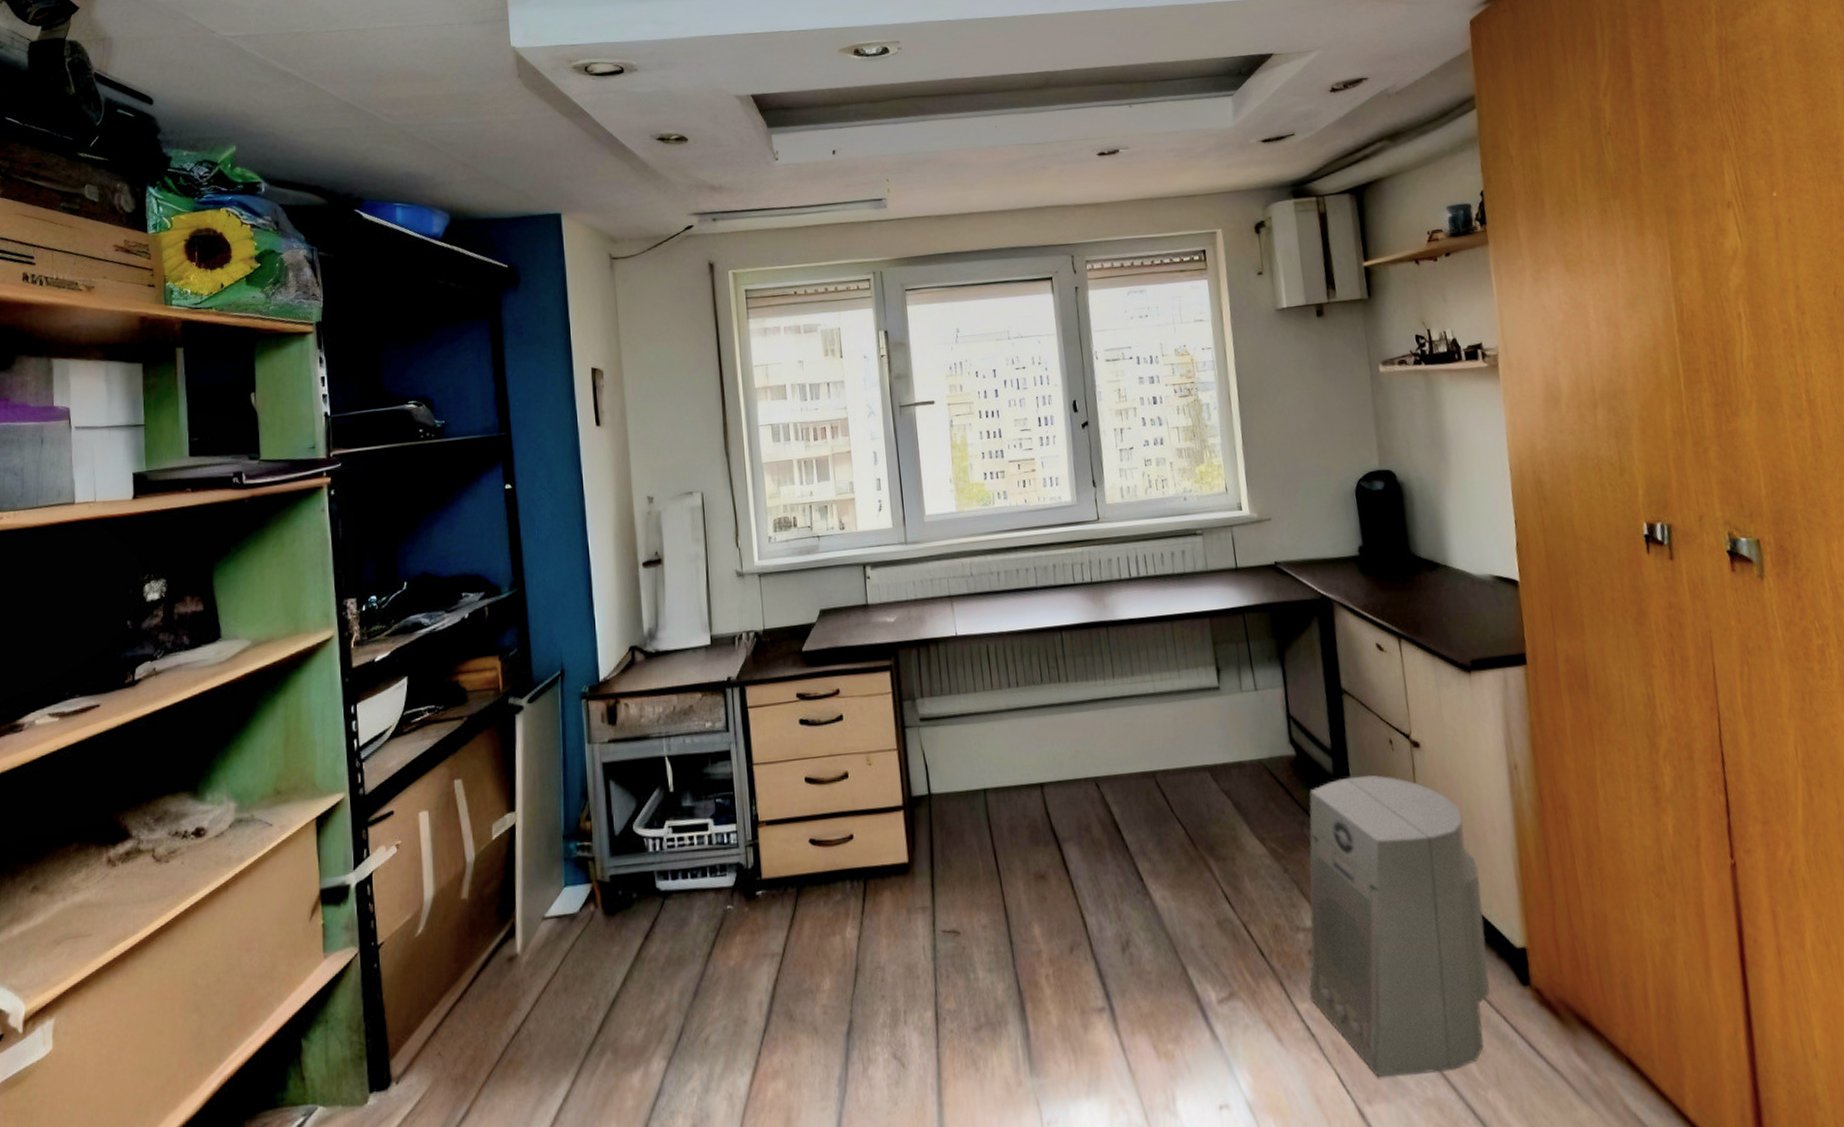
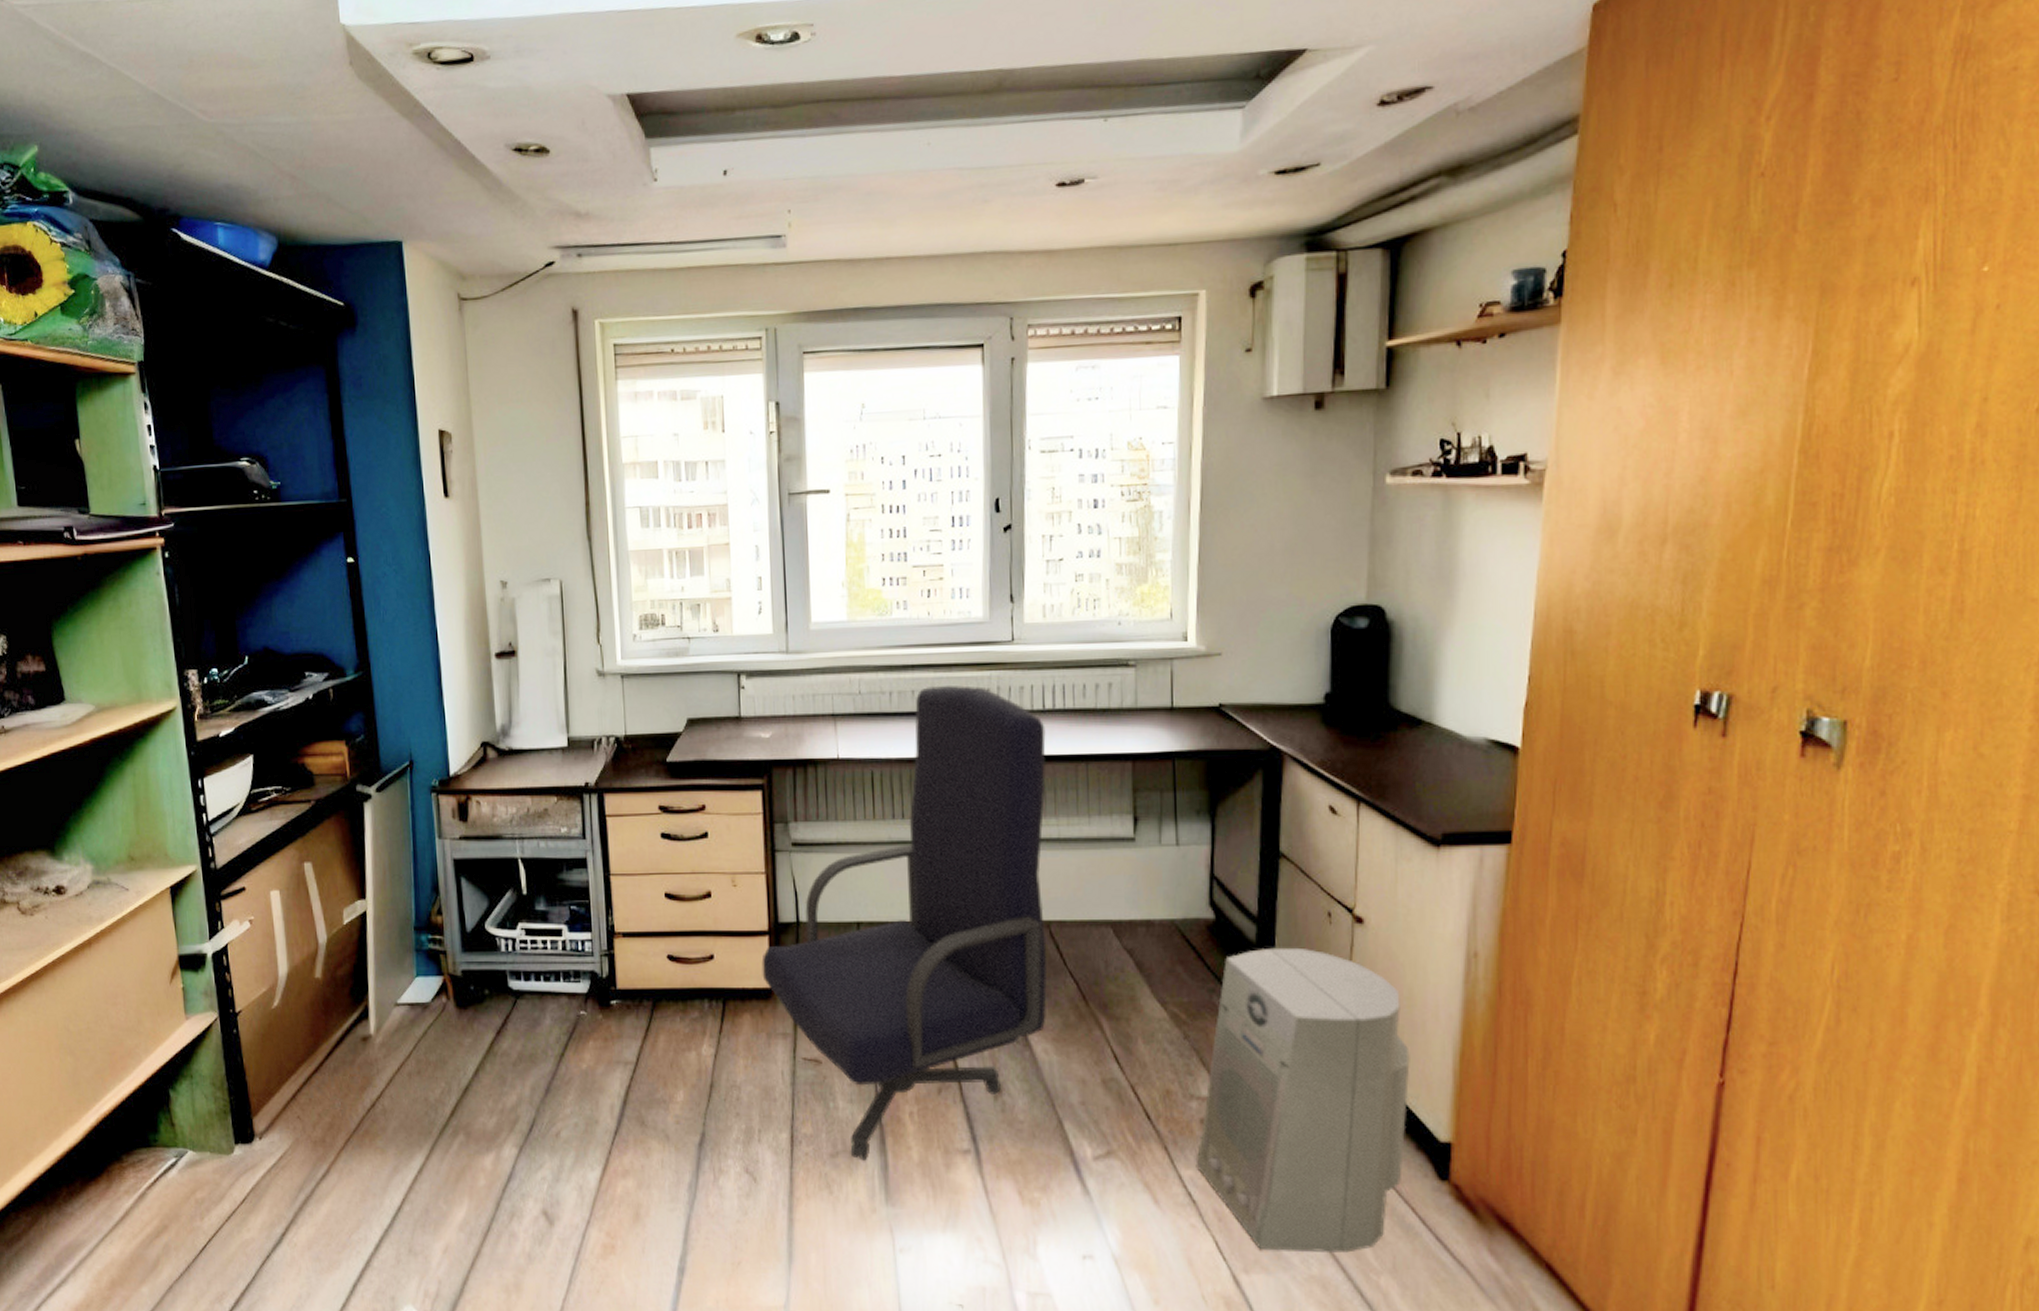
office chair: none [898,562,1161,1031] -> present [761,685,1048,1161]

